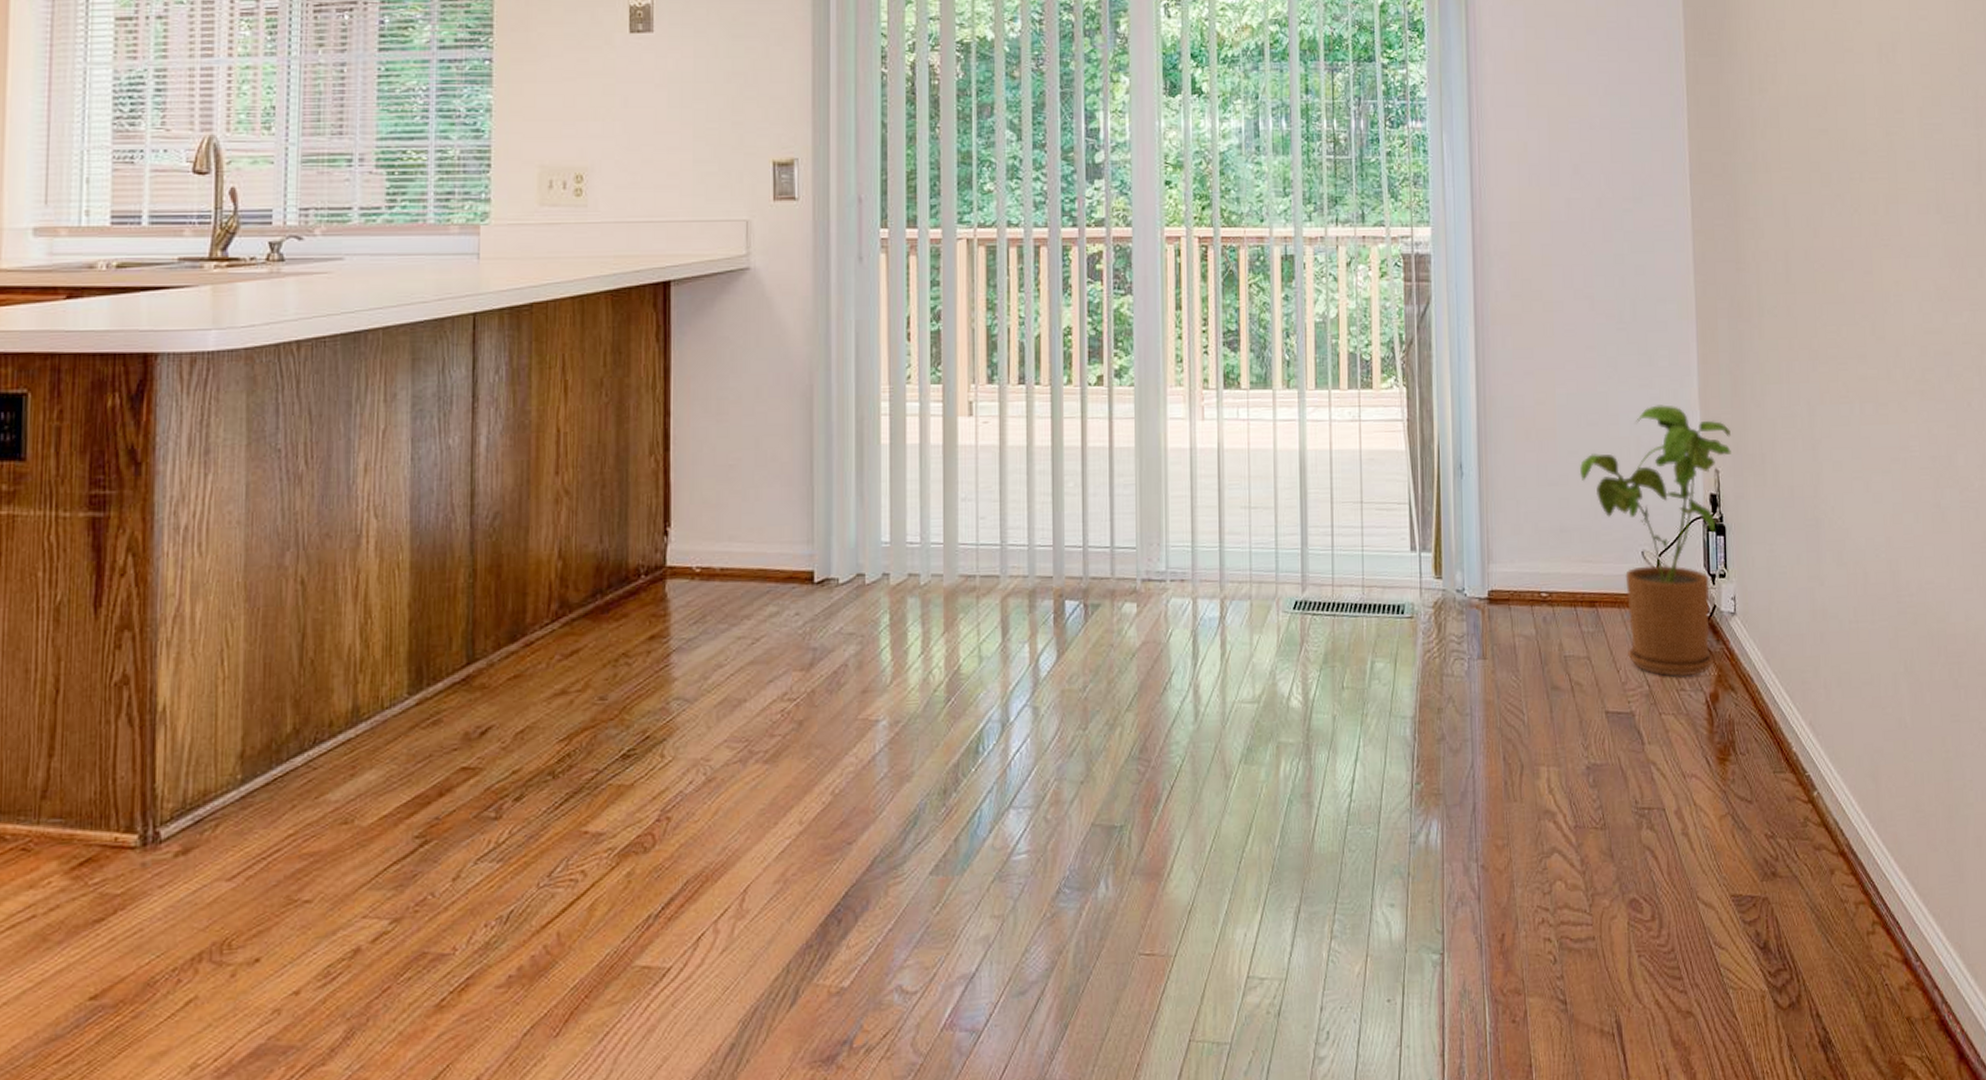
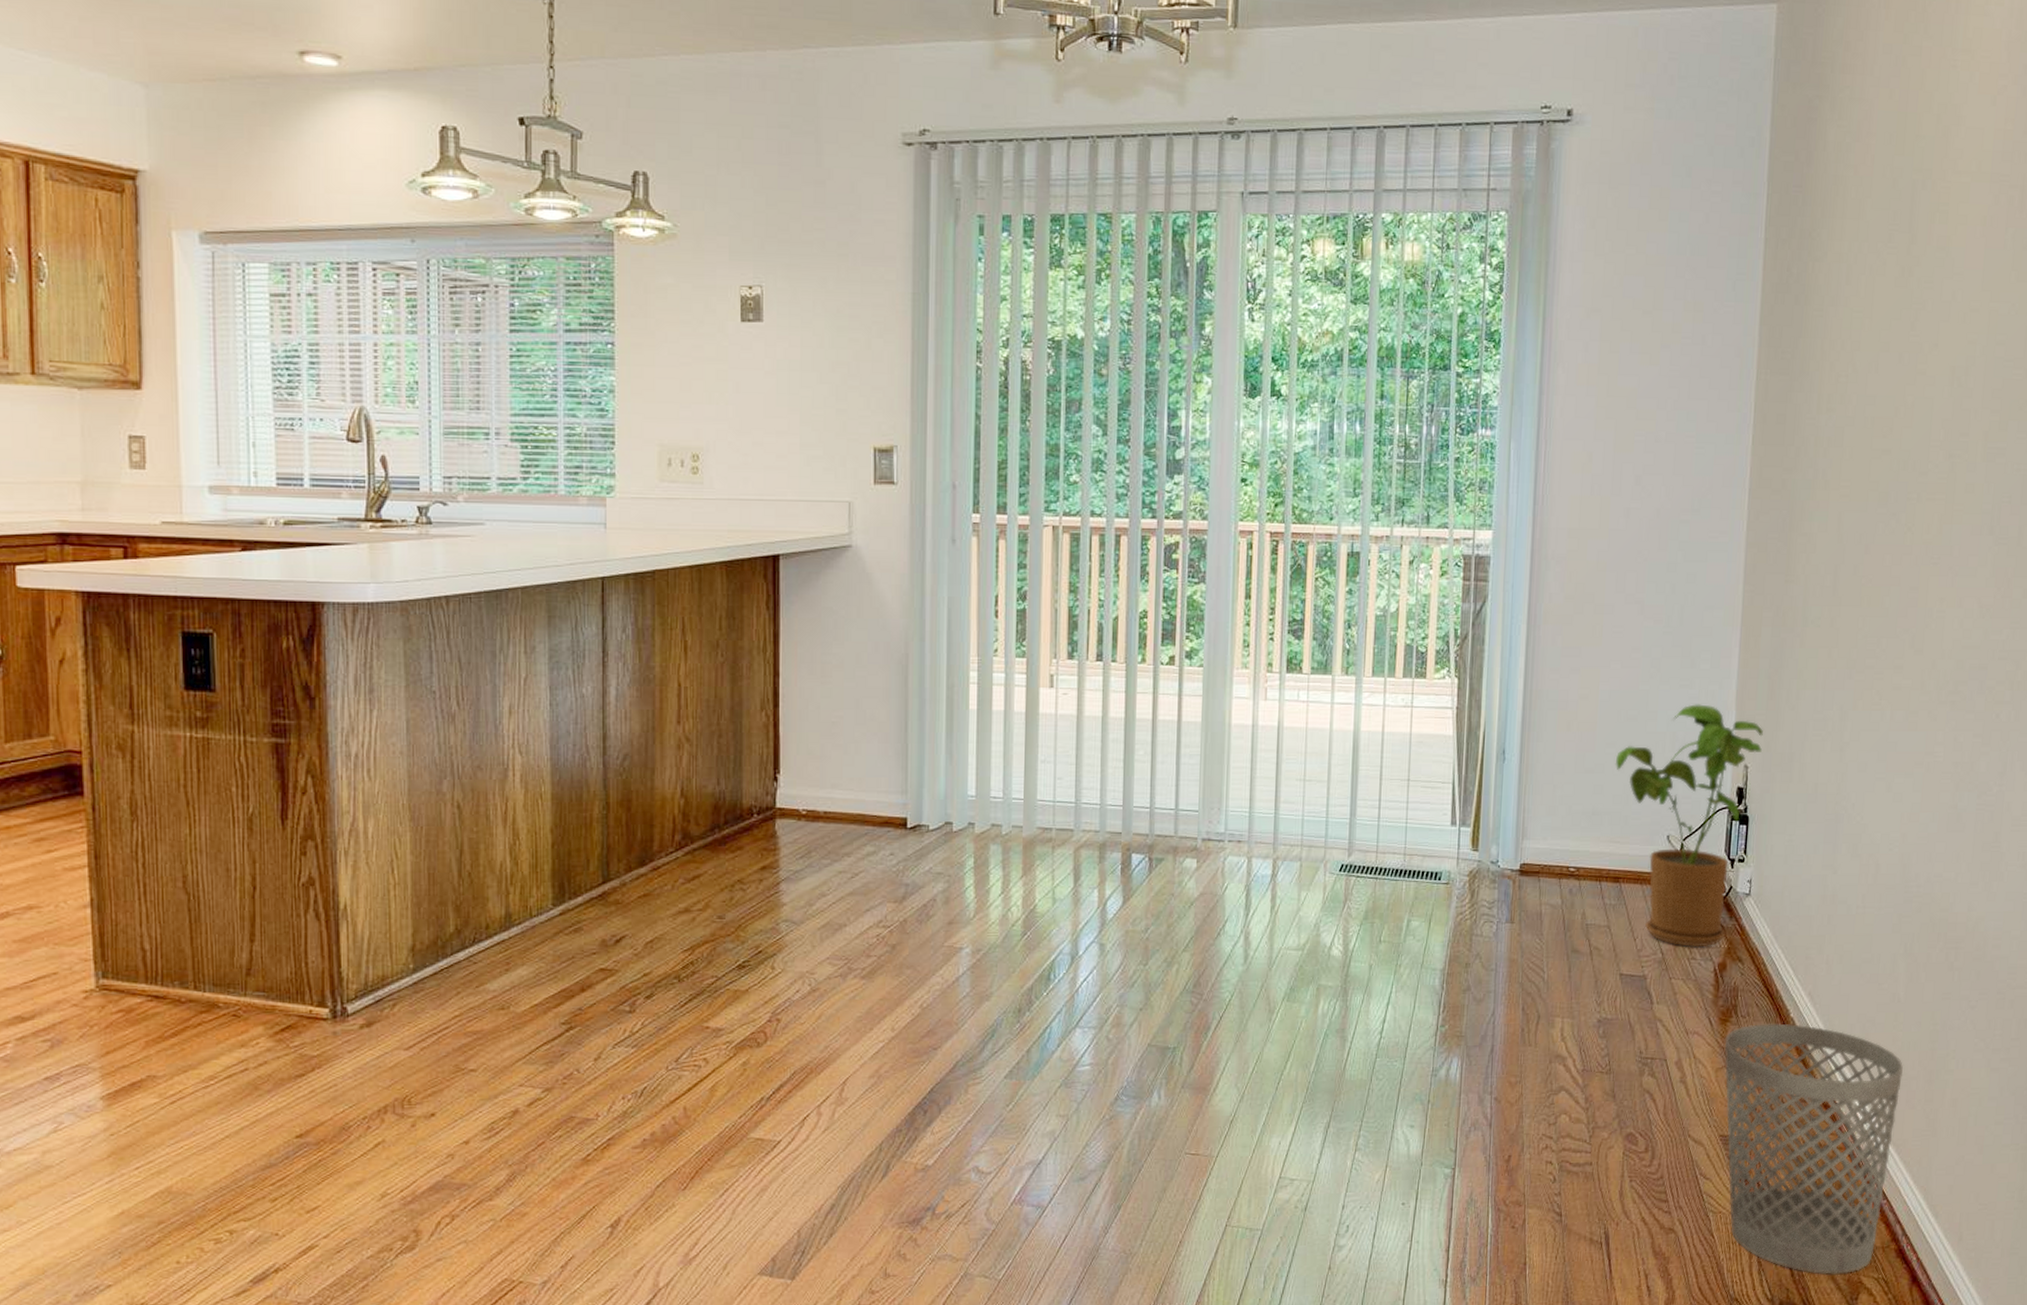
wastebasket: none [1725,759,1920,1057] -> present [1724,1023,1903,1275]

